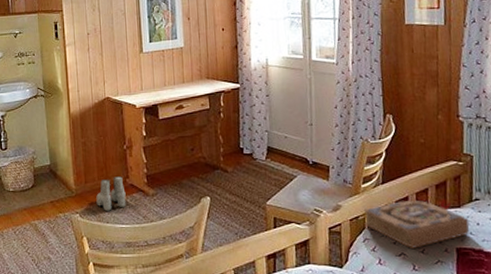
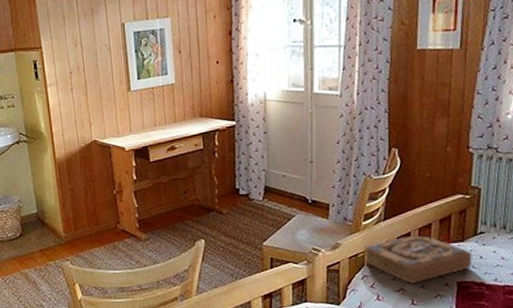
boots: present [96,176,126,211] -> none [87,222,118,258]

